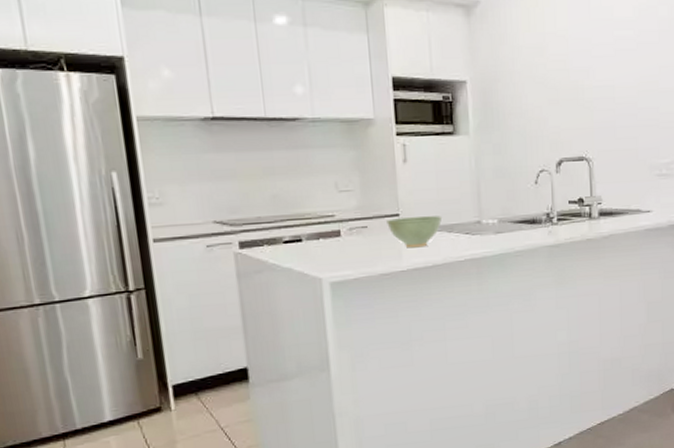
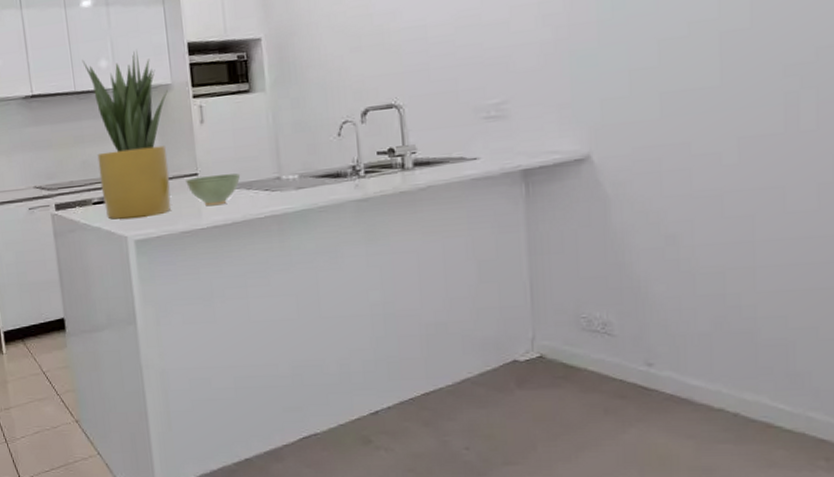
planter: none [274,79,371,260] -> present [82,50,172,220]

